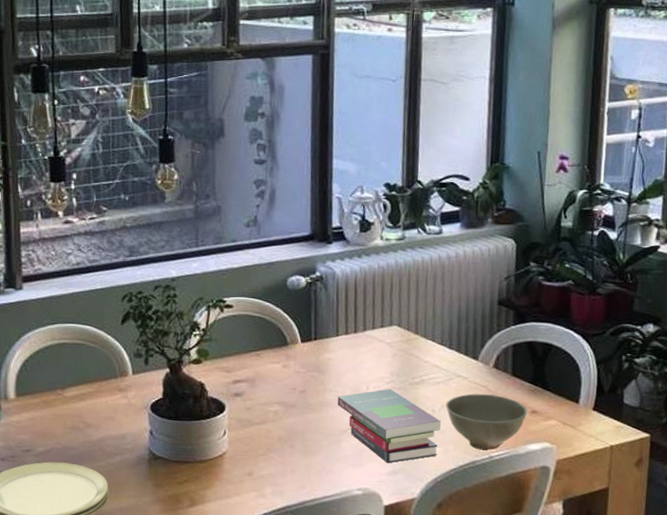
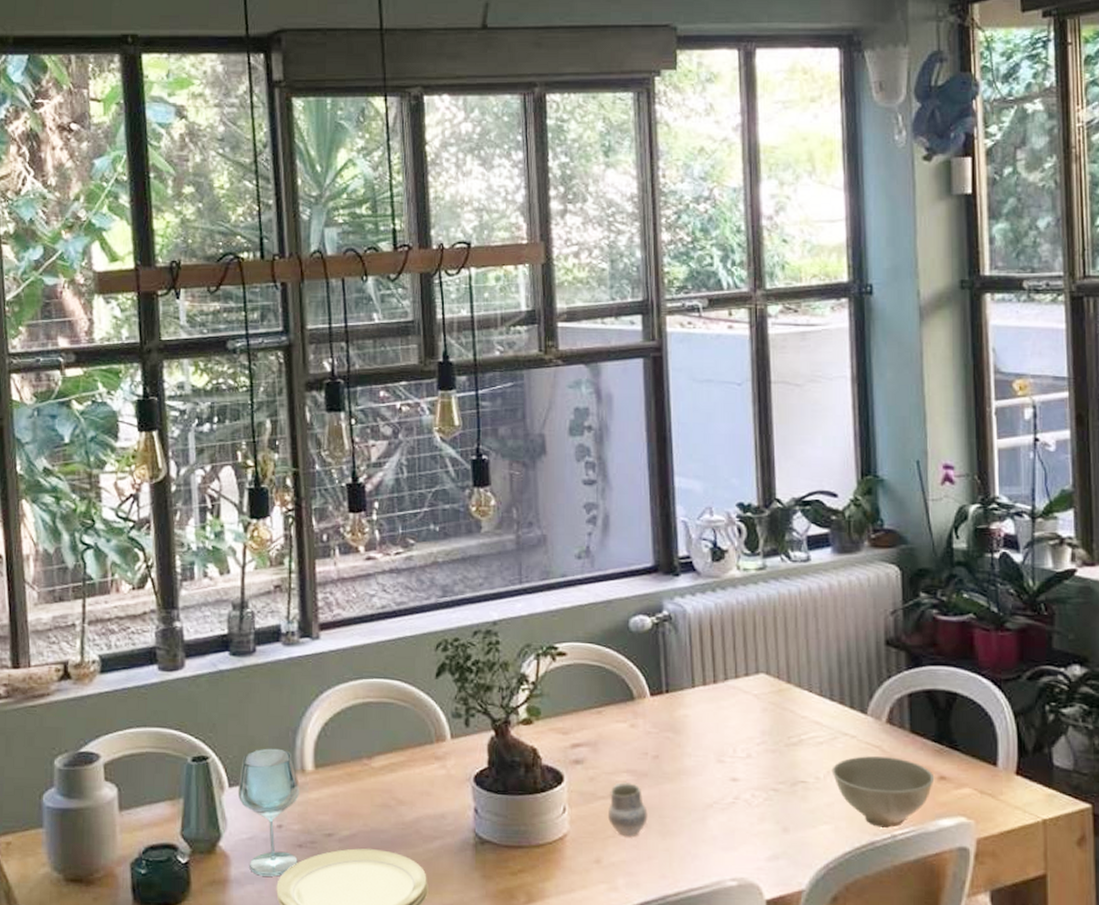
cup: none [260,412,293,455] -> present [608,782,648,836]
books: present [337,389,442,463] -> none [698,751,829,846]

